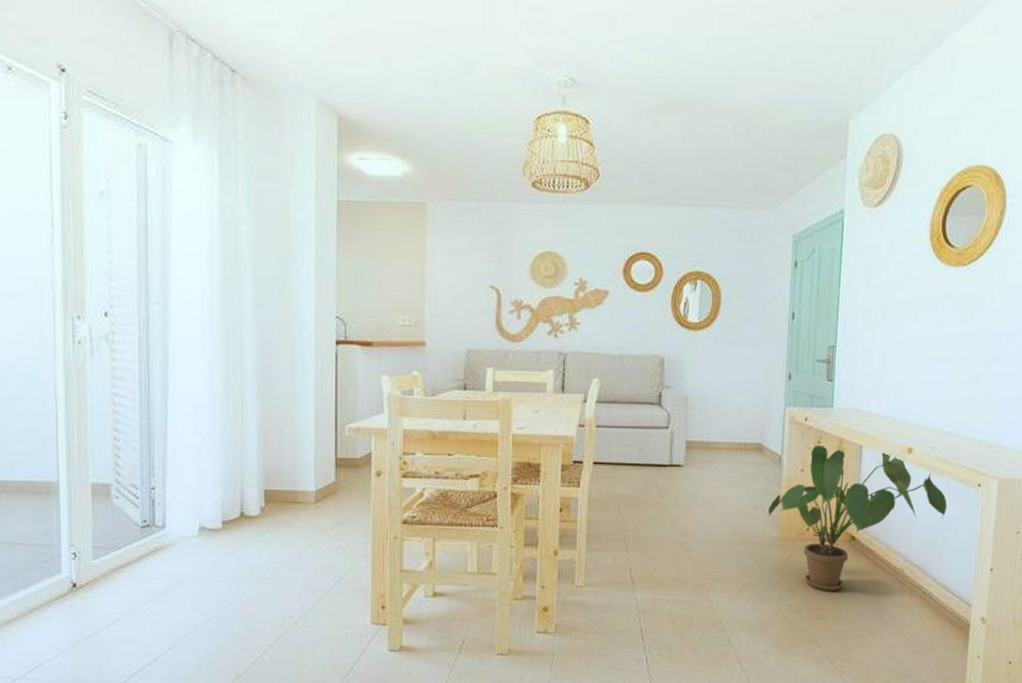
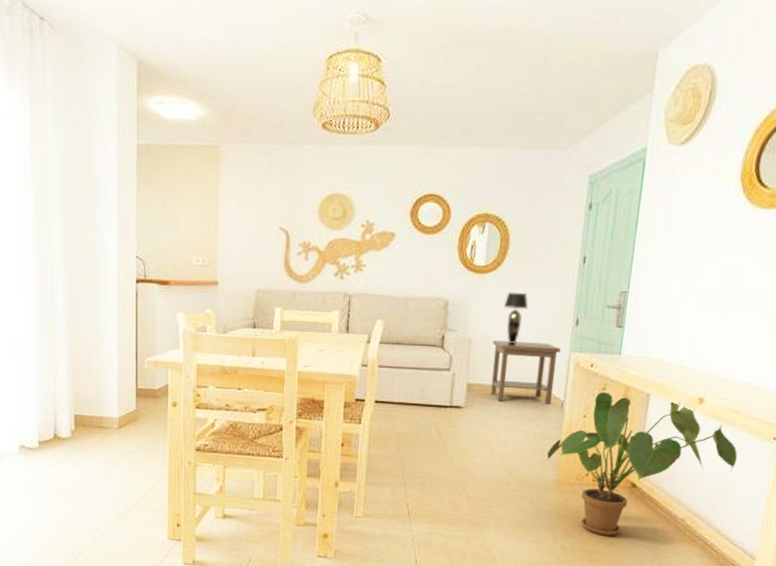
side table: none [709,396,776,460] -> present [490,339,561,405]
table lamp: none [718,348,742,400] -> present [503,292,528,344]

